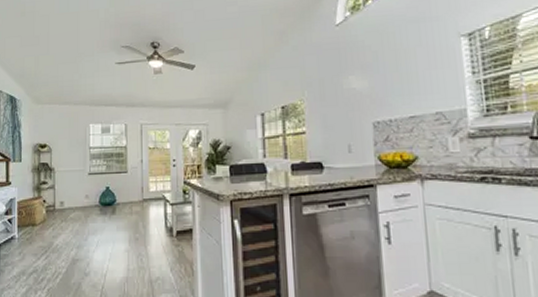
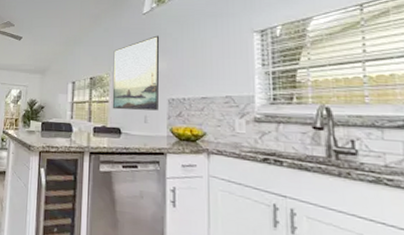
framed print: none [306,49,363,141] -> present [112,35,160,111]

